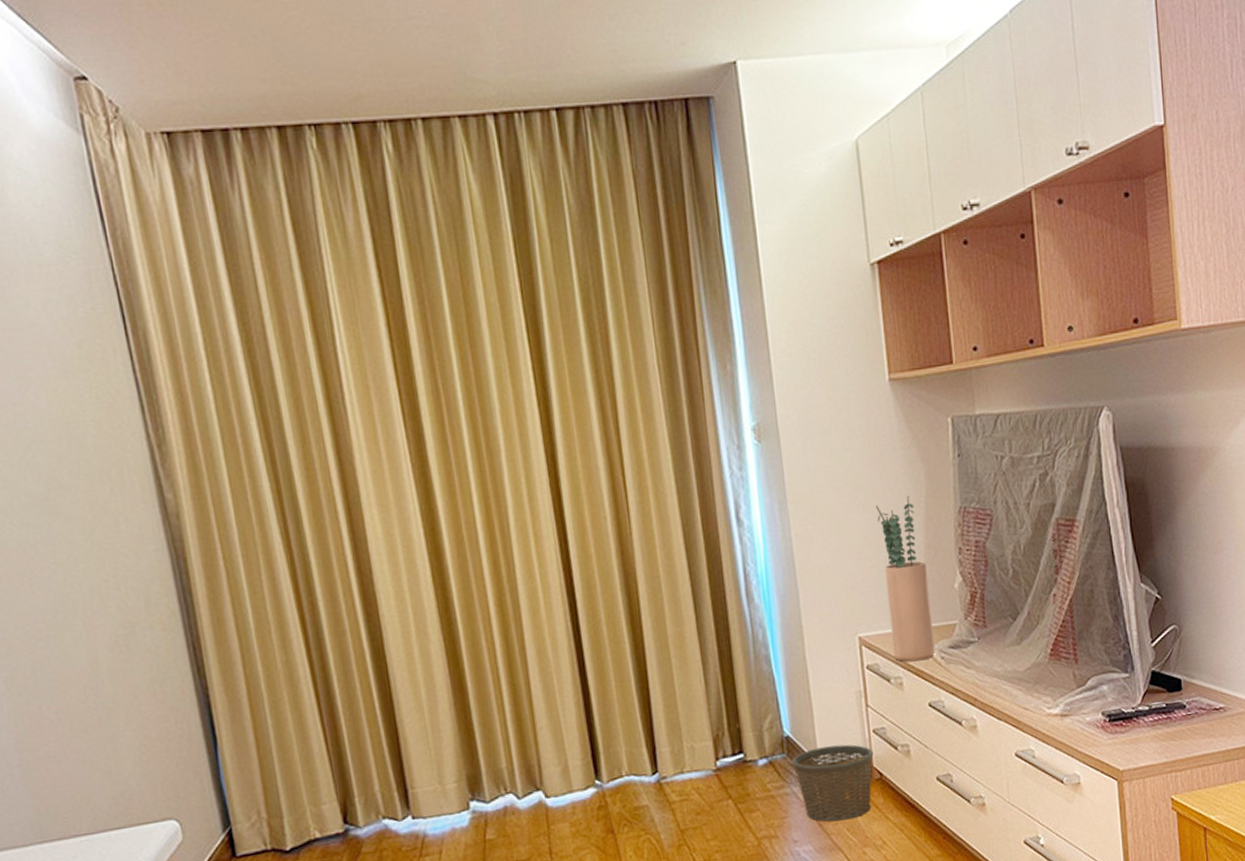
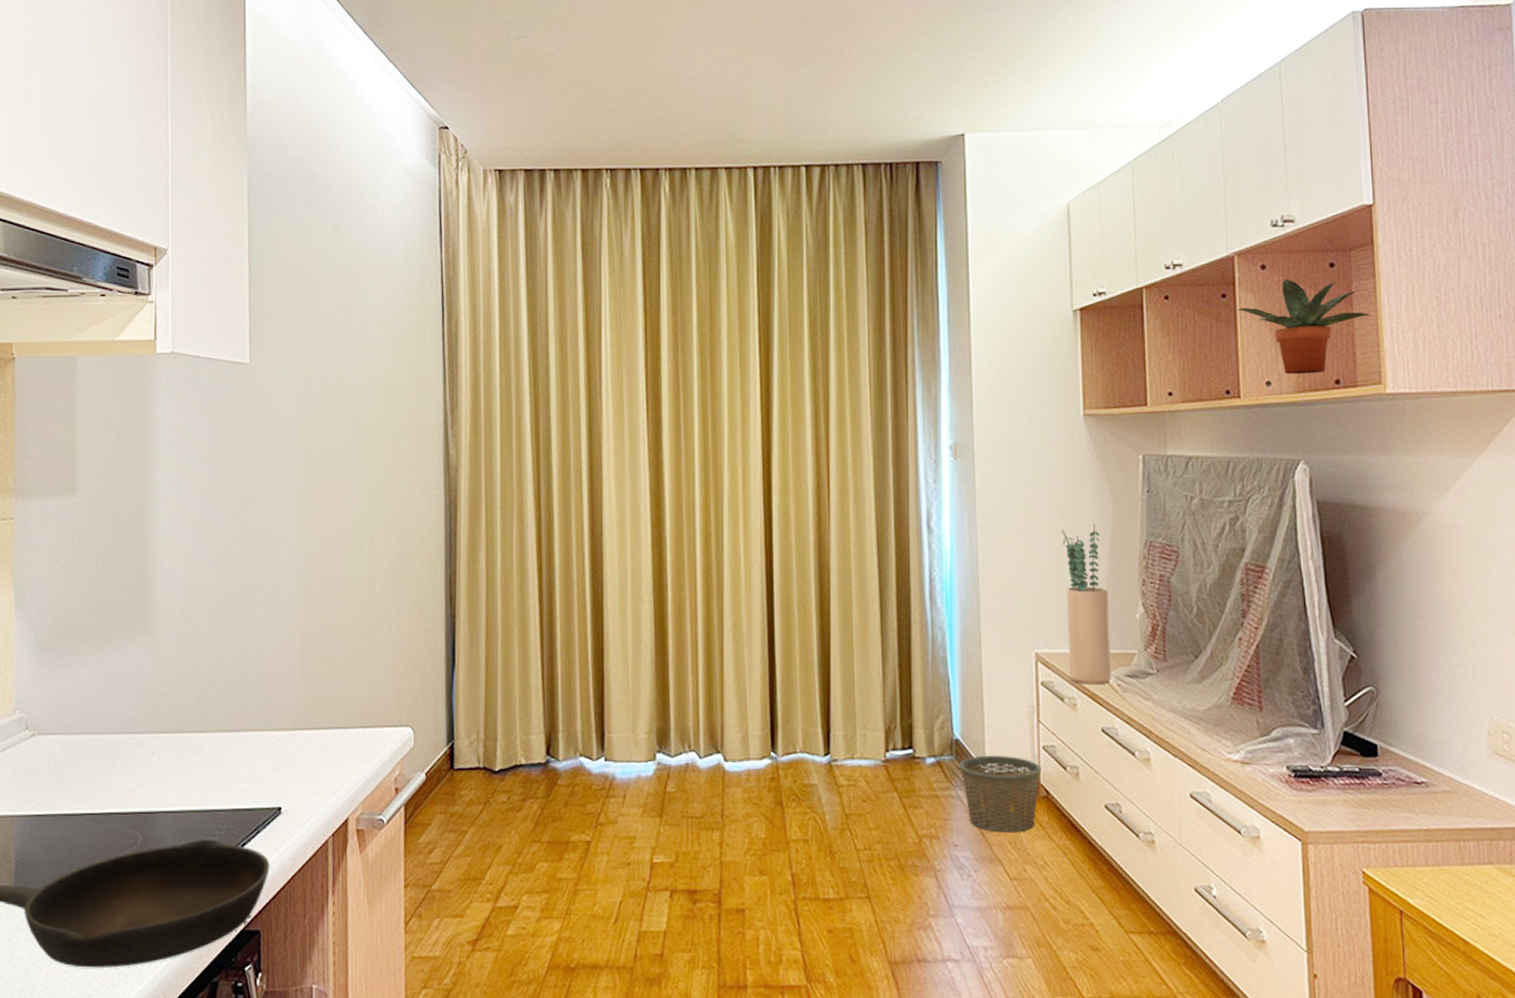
potted plant: none [1037,212,1166,317] -> present [1238,278,1371,375]

